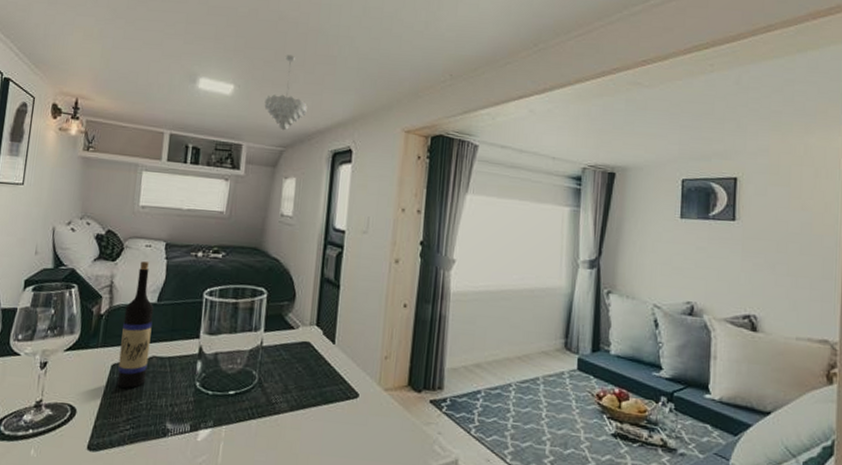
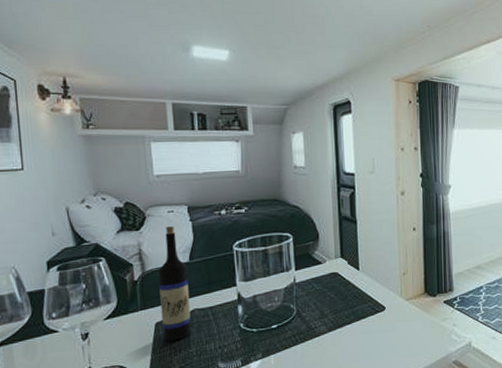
pendant light: present [264,54,307,131] -> none [261,17,304,90]

